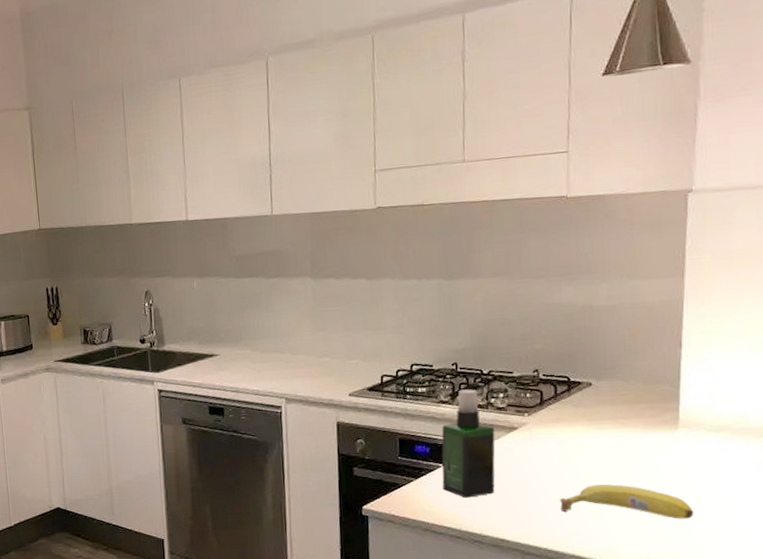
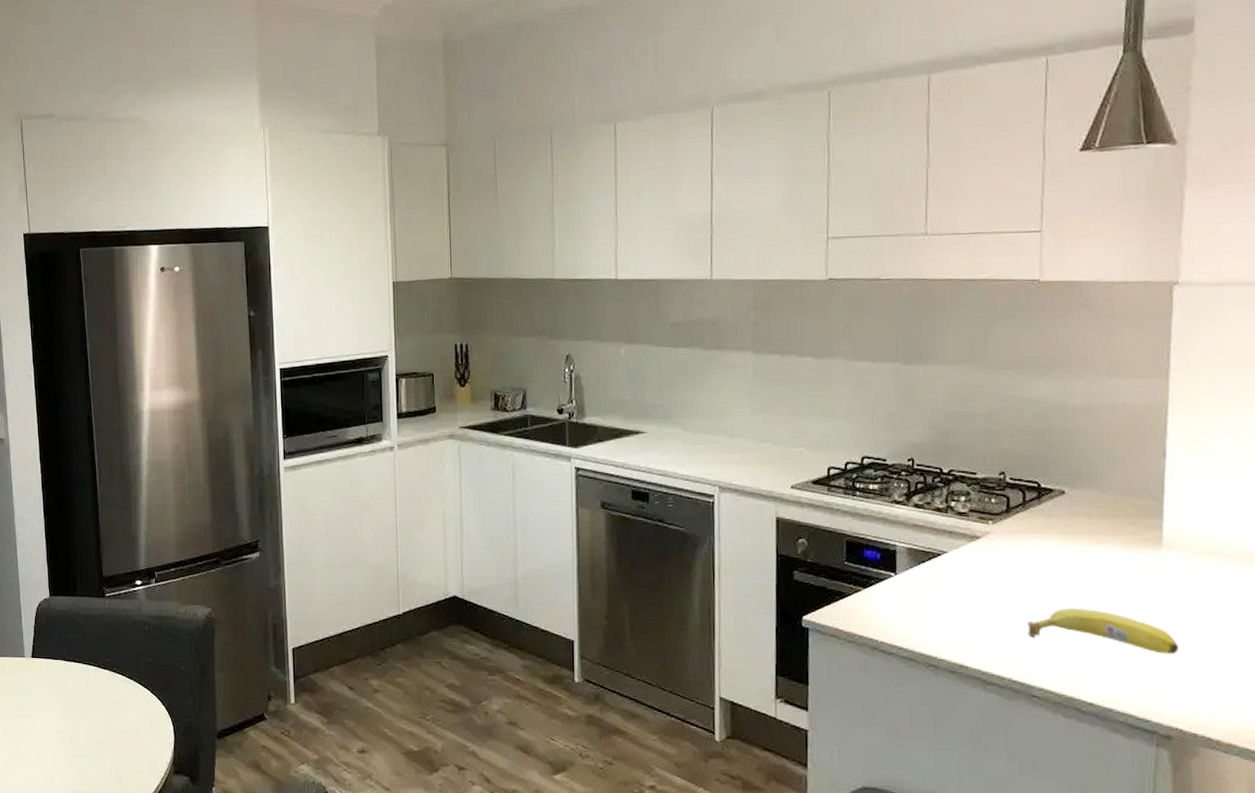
spray bottle: present [441,389,495,498] -> none [894,489,955,614]

